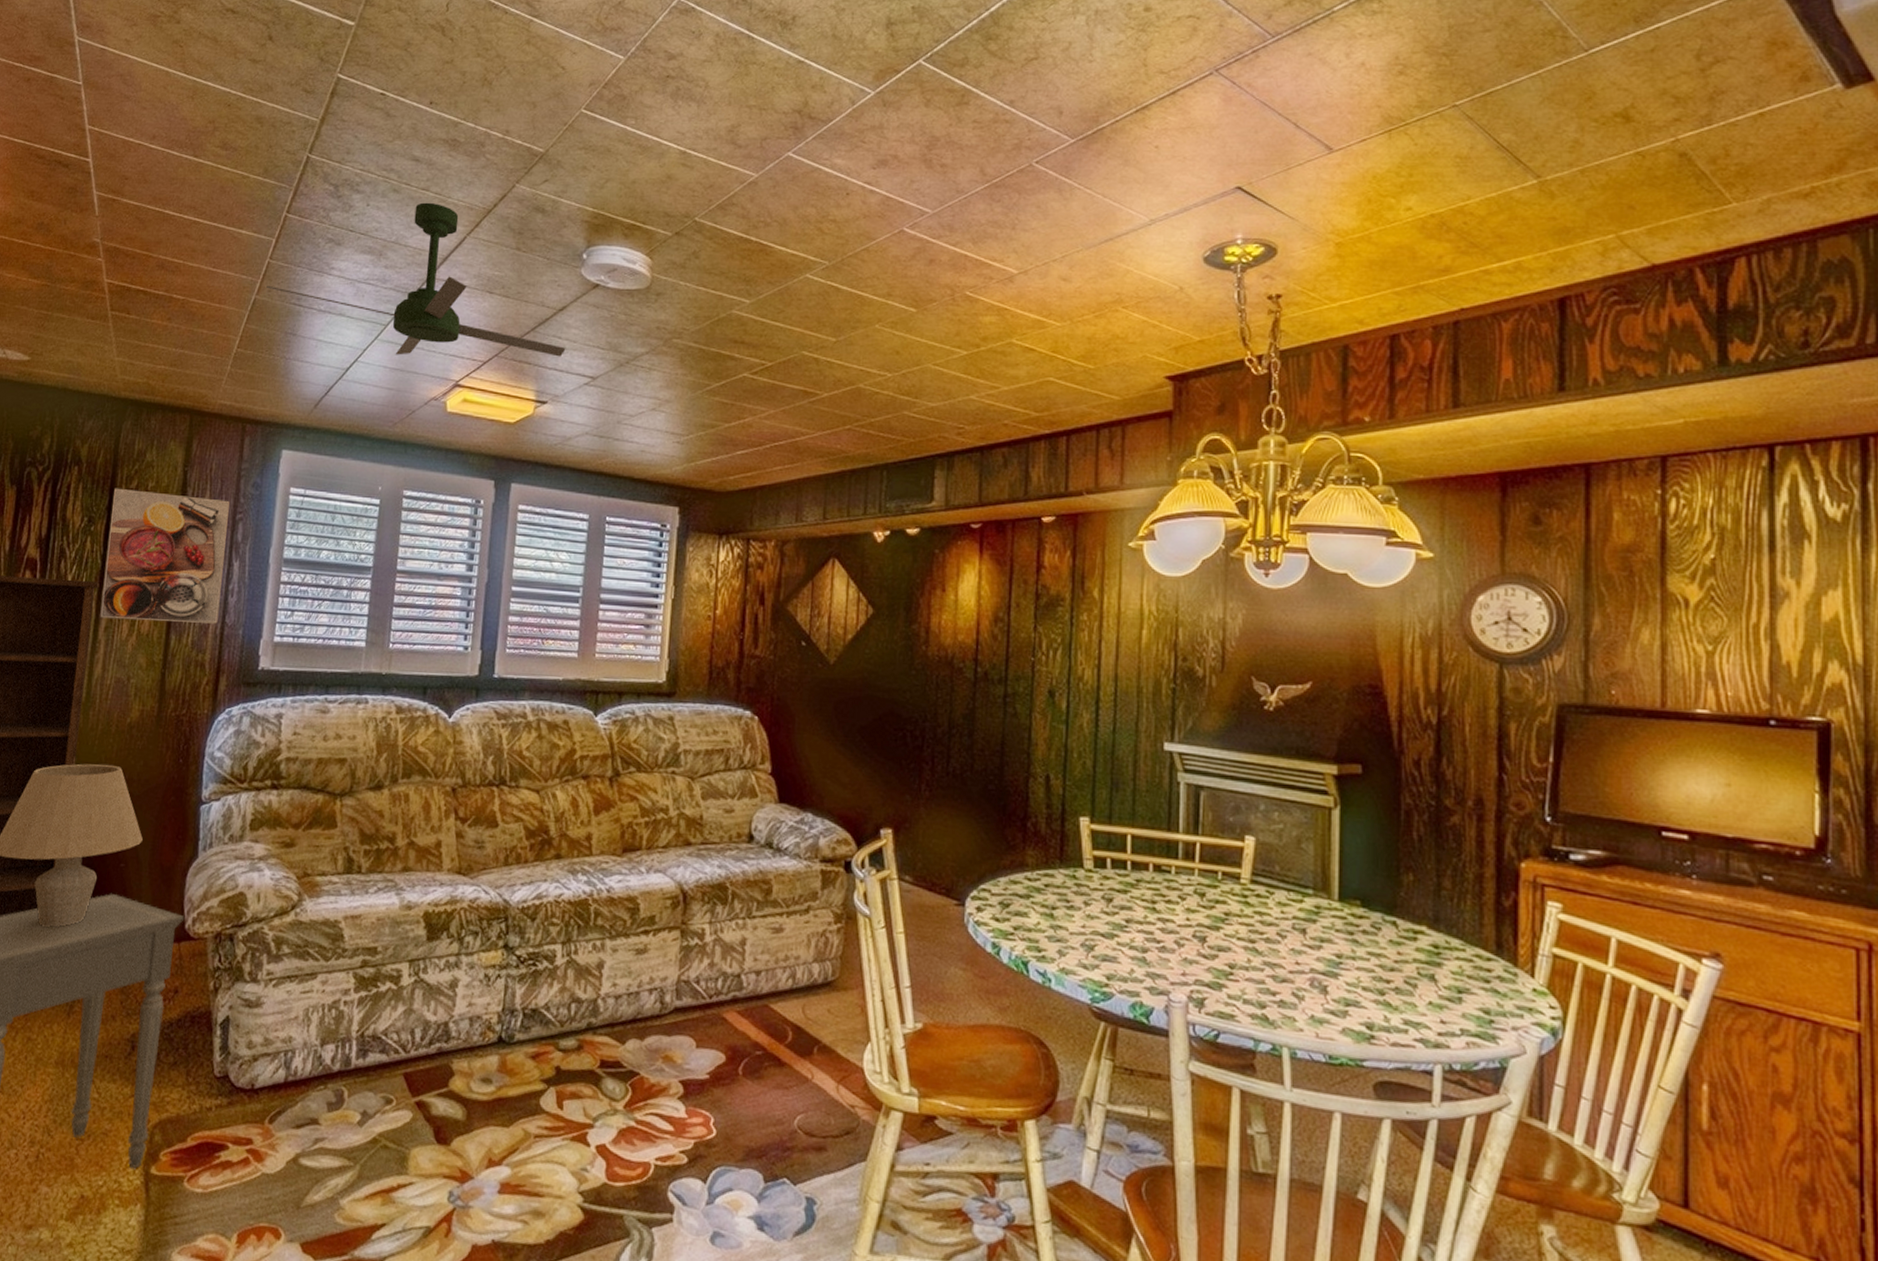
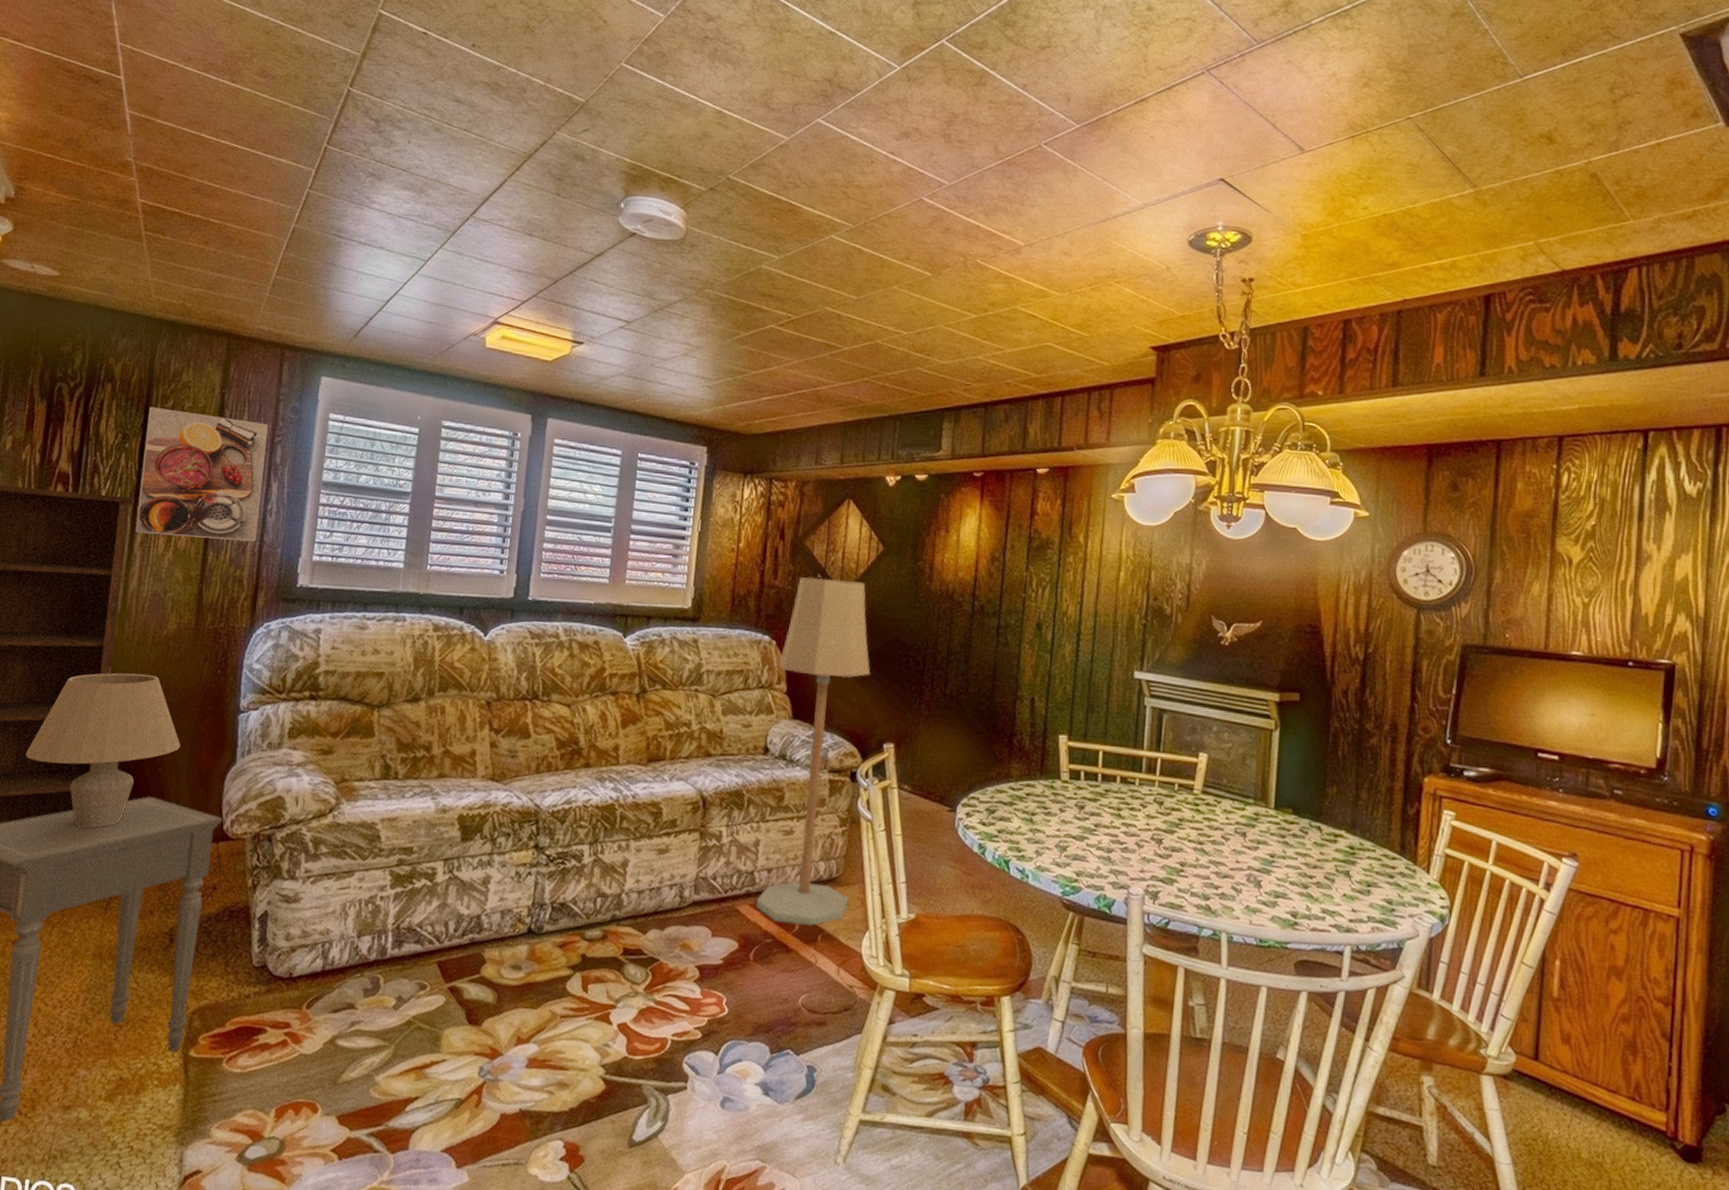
ceiling fan: present [266,202,566,357] -> none [306,143,603,300]
floor lamp: none [744,644,864,1036] -> present [756,577,871,926]

